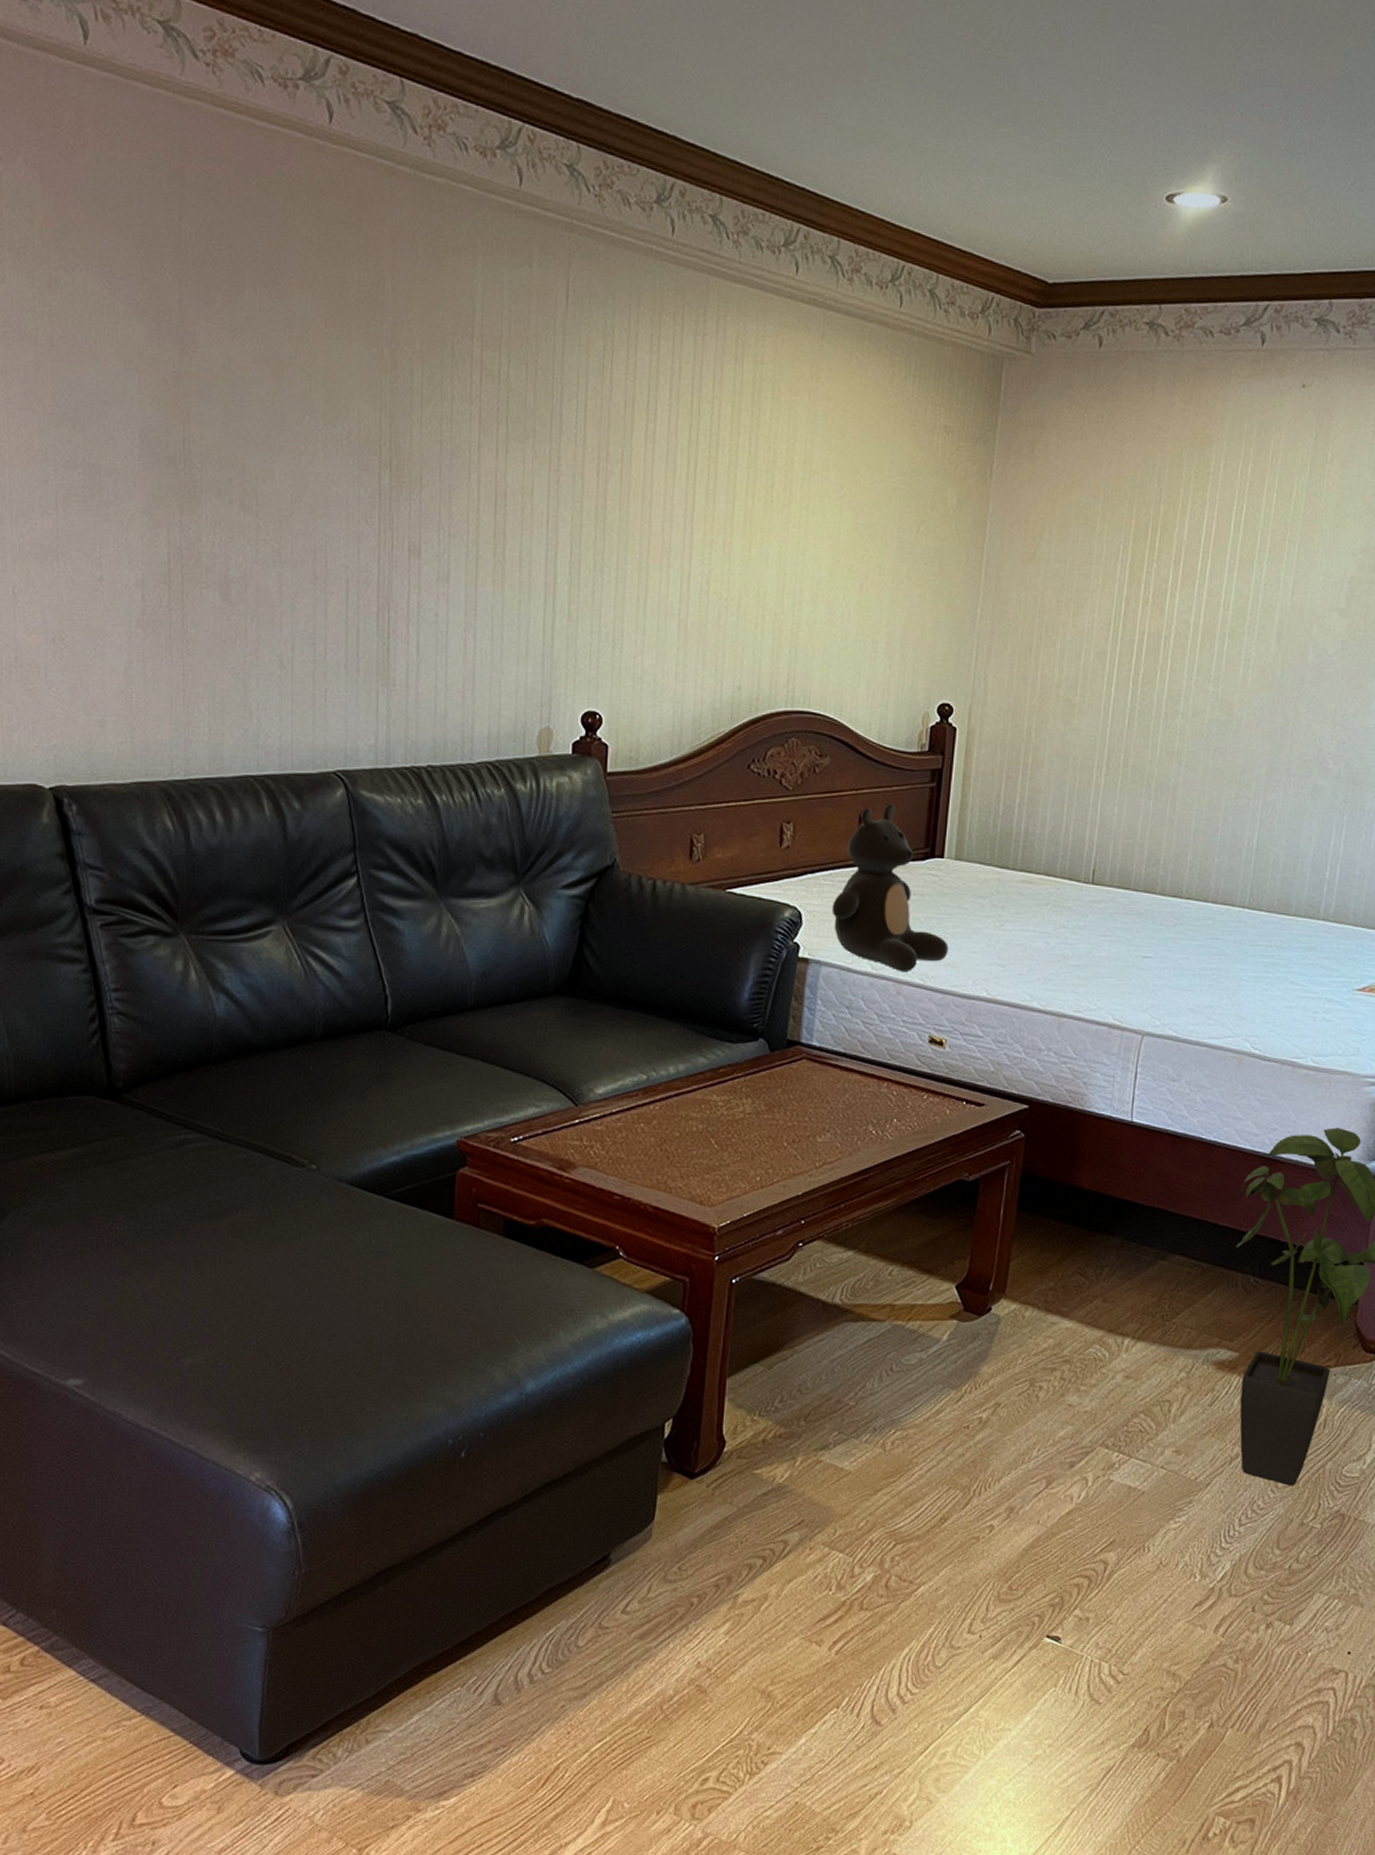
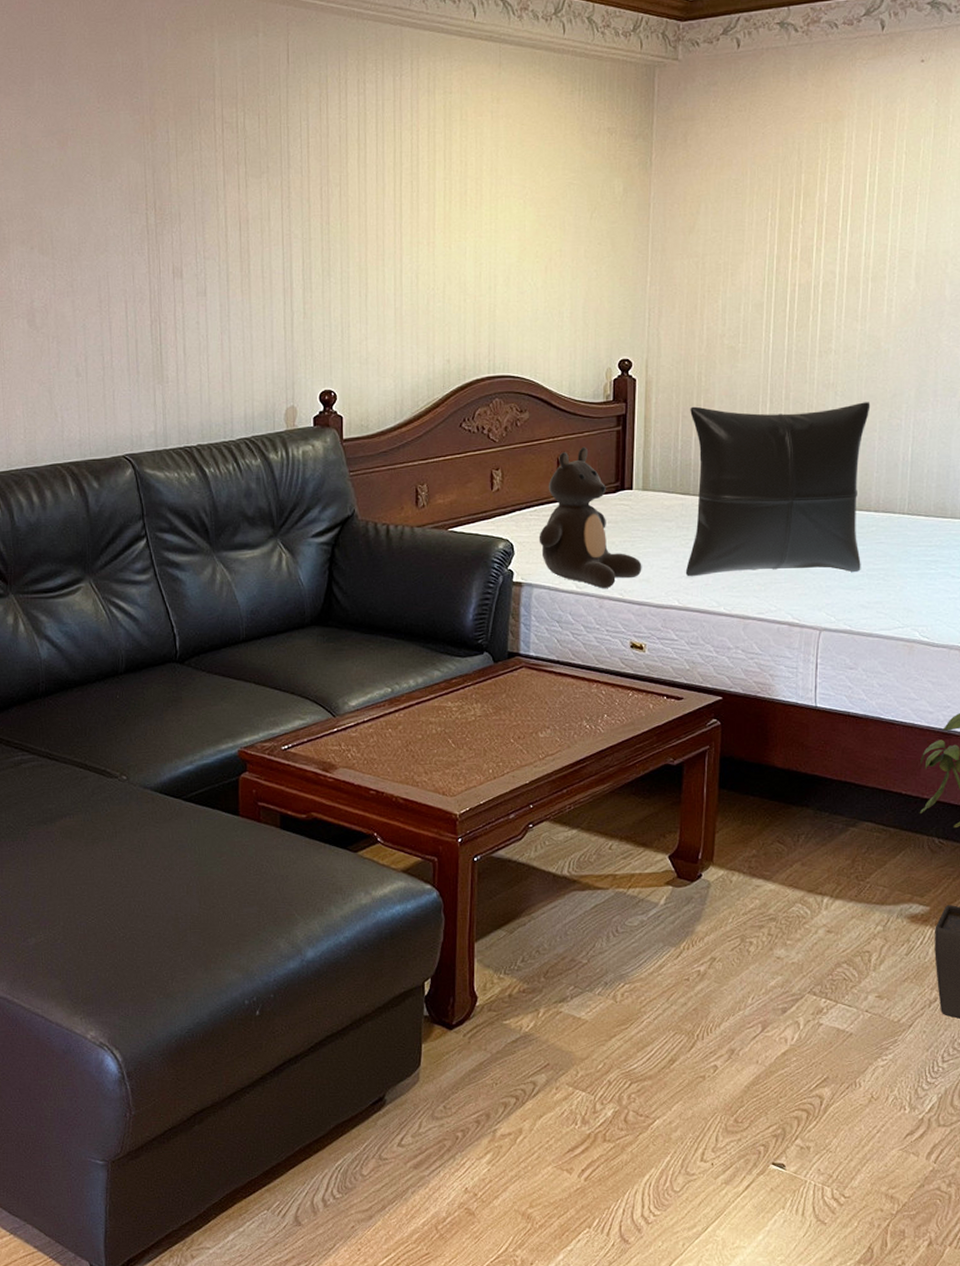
pillow: none [997,765,1217,970] -> present [685,402,871,577]

